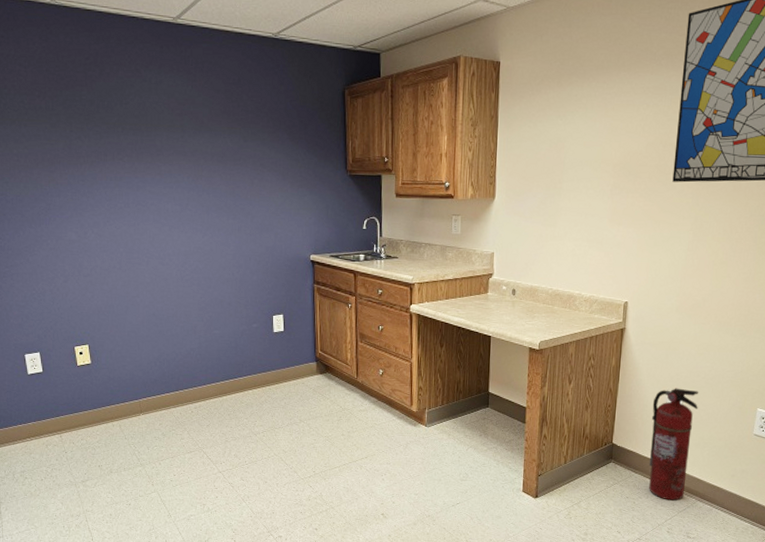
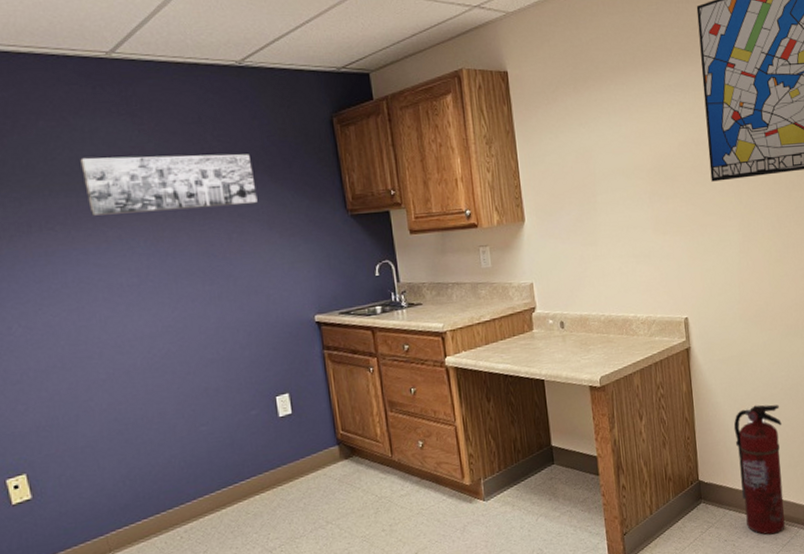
wall art: none [147,104,277,156] -> present [80,154,258,216]

